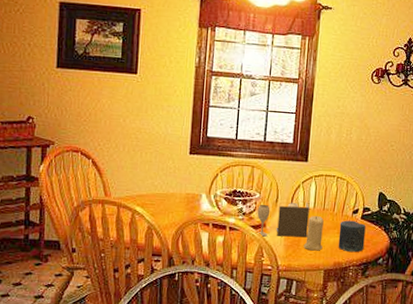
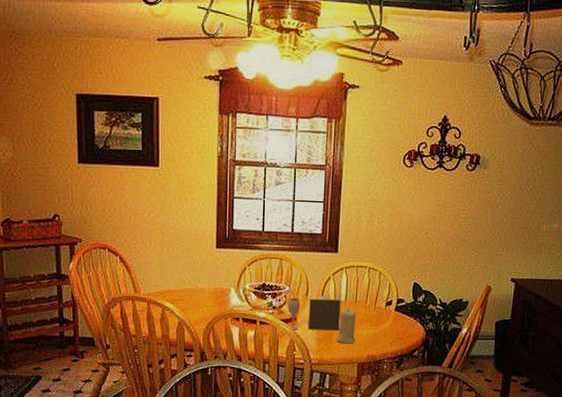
candle: present [338,220,366,252] -> none [371,312,400,345]

